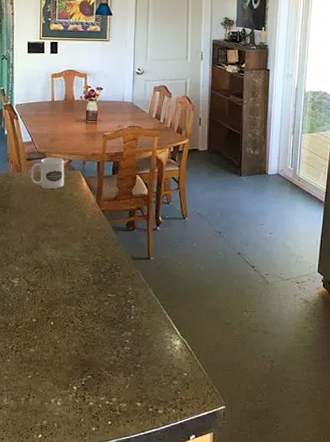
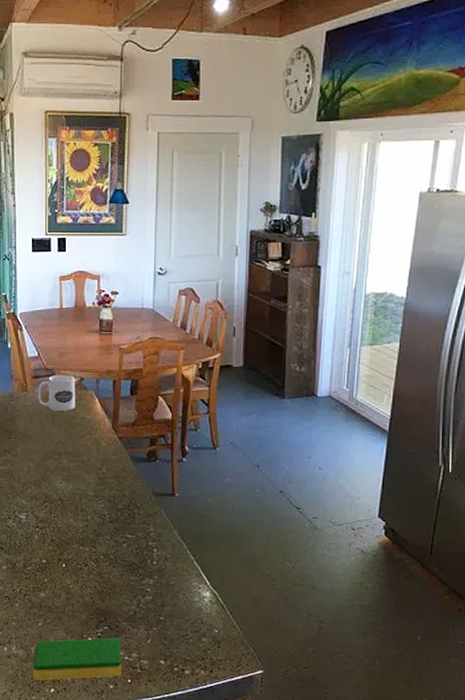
dish sponge: none [22,385,103,427] -> present [33,637,122,680]

